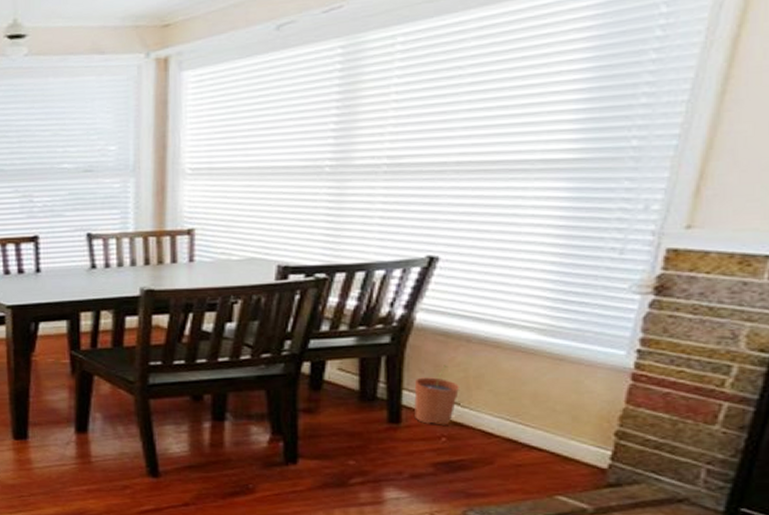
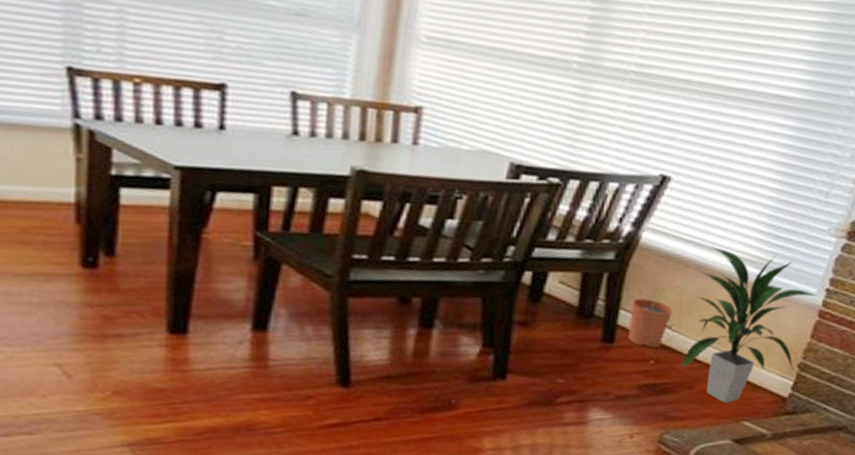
indoor plant: none [477,319,627,477] -> present [681,246,817,403]

